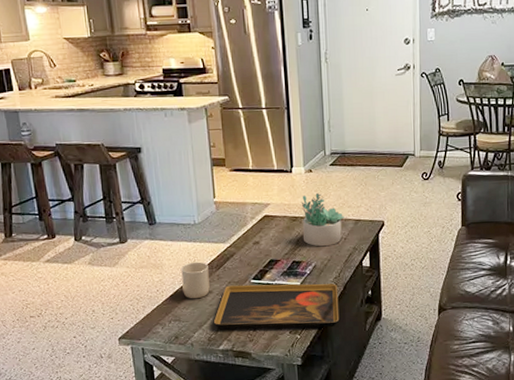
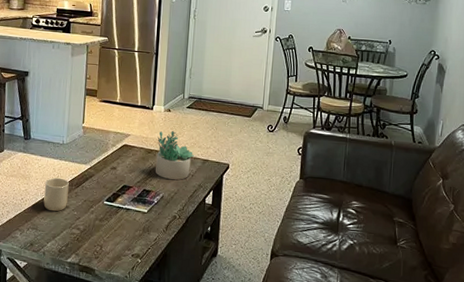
decorative tray: present [213,283,340,329] -> none [65,203,181,256]

